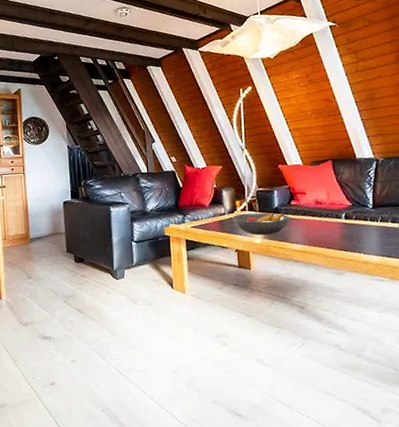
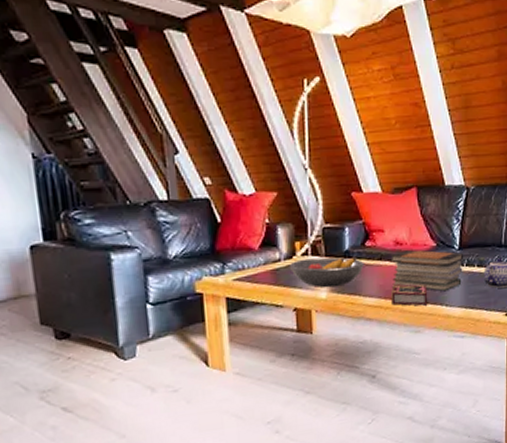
book stack: none [312,208,378,242] -> present [390,250,464,292]
book: none [314,234,347,253] -> present [391,284,428,306]

